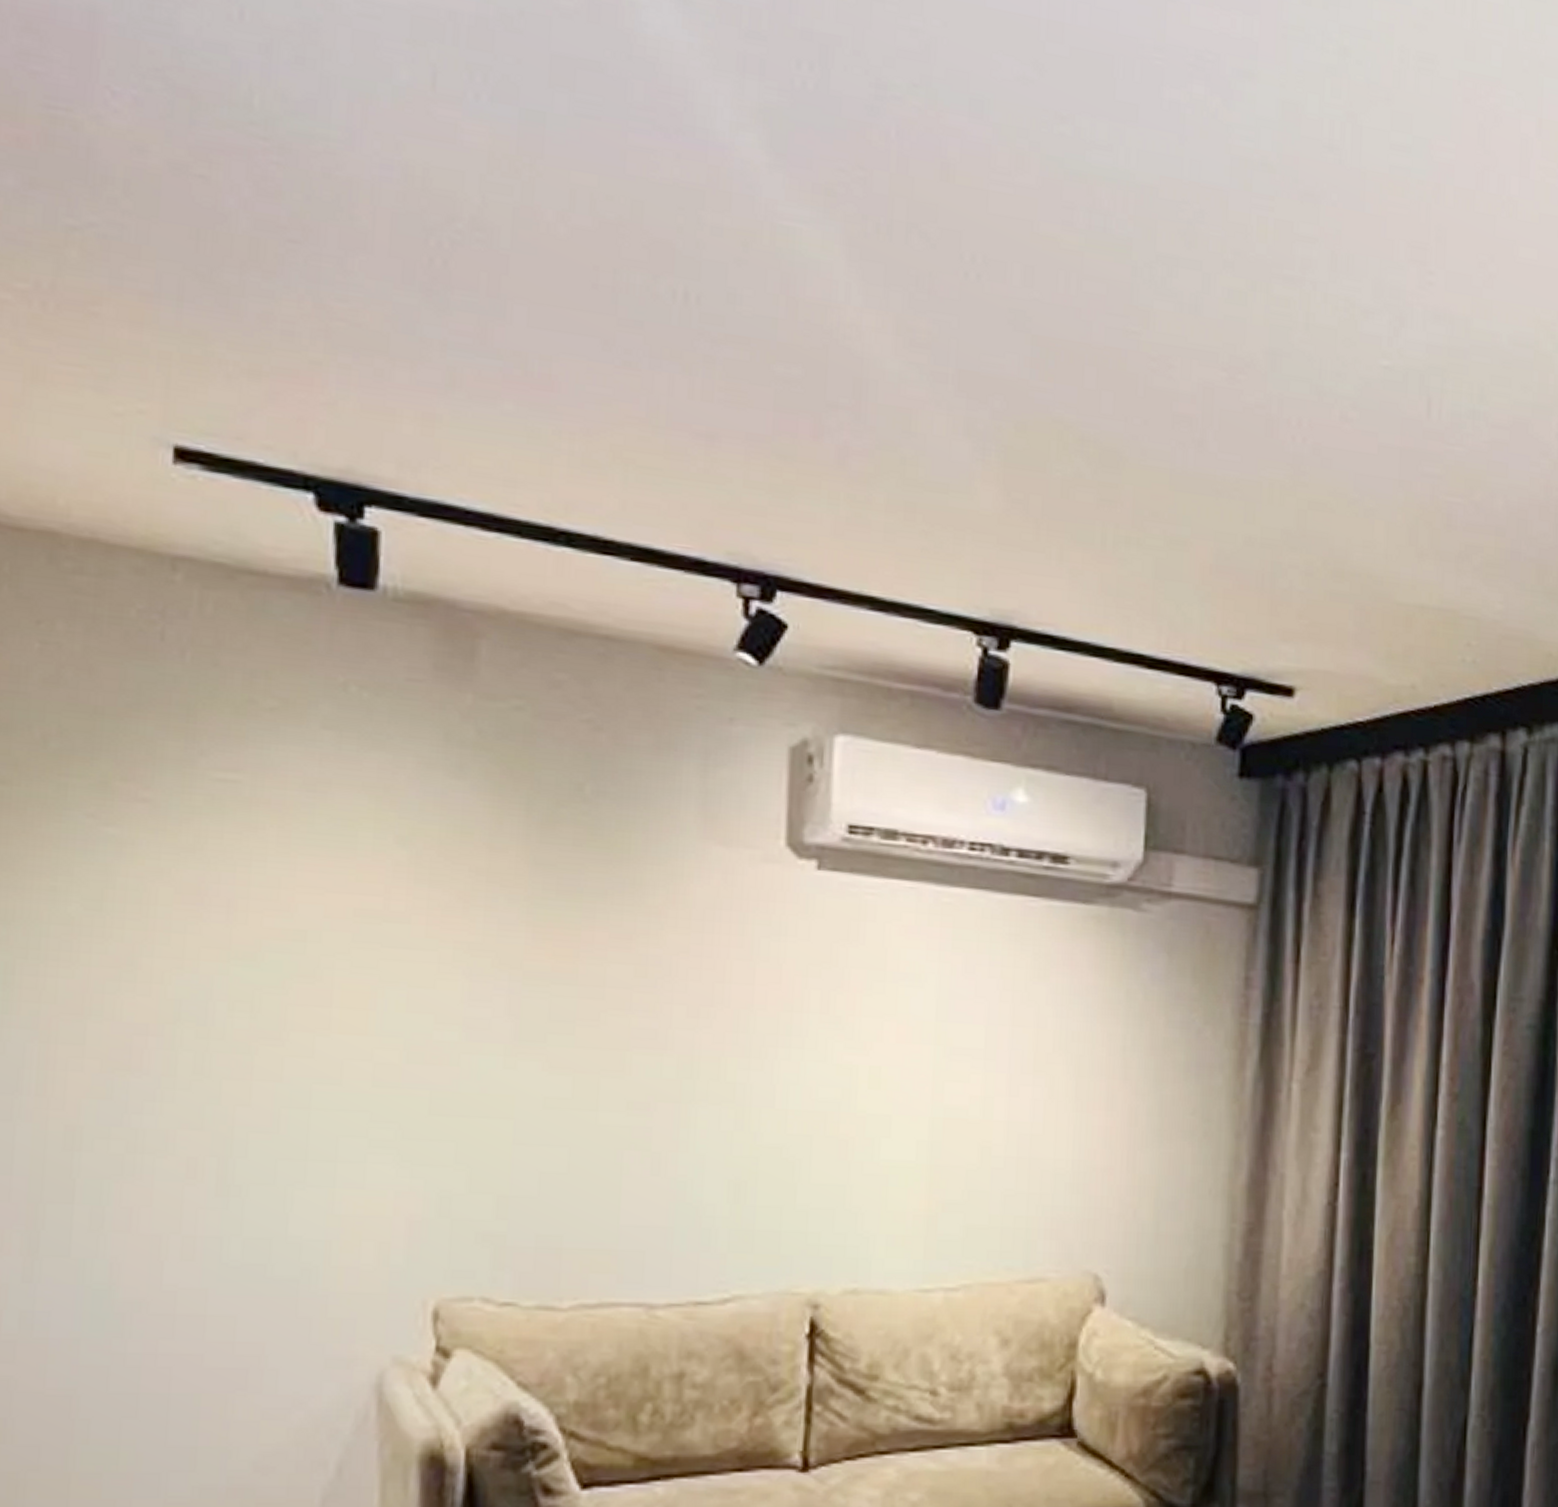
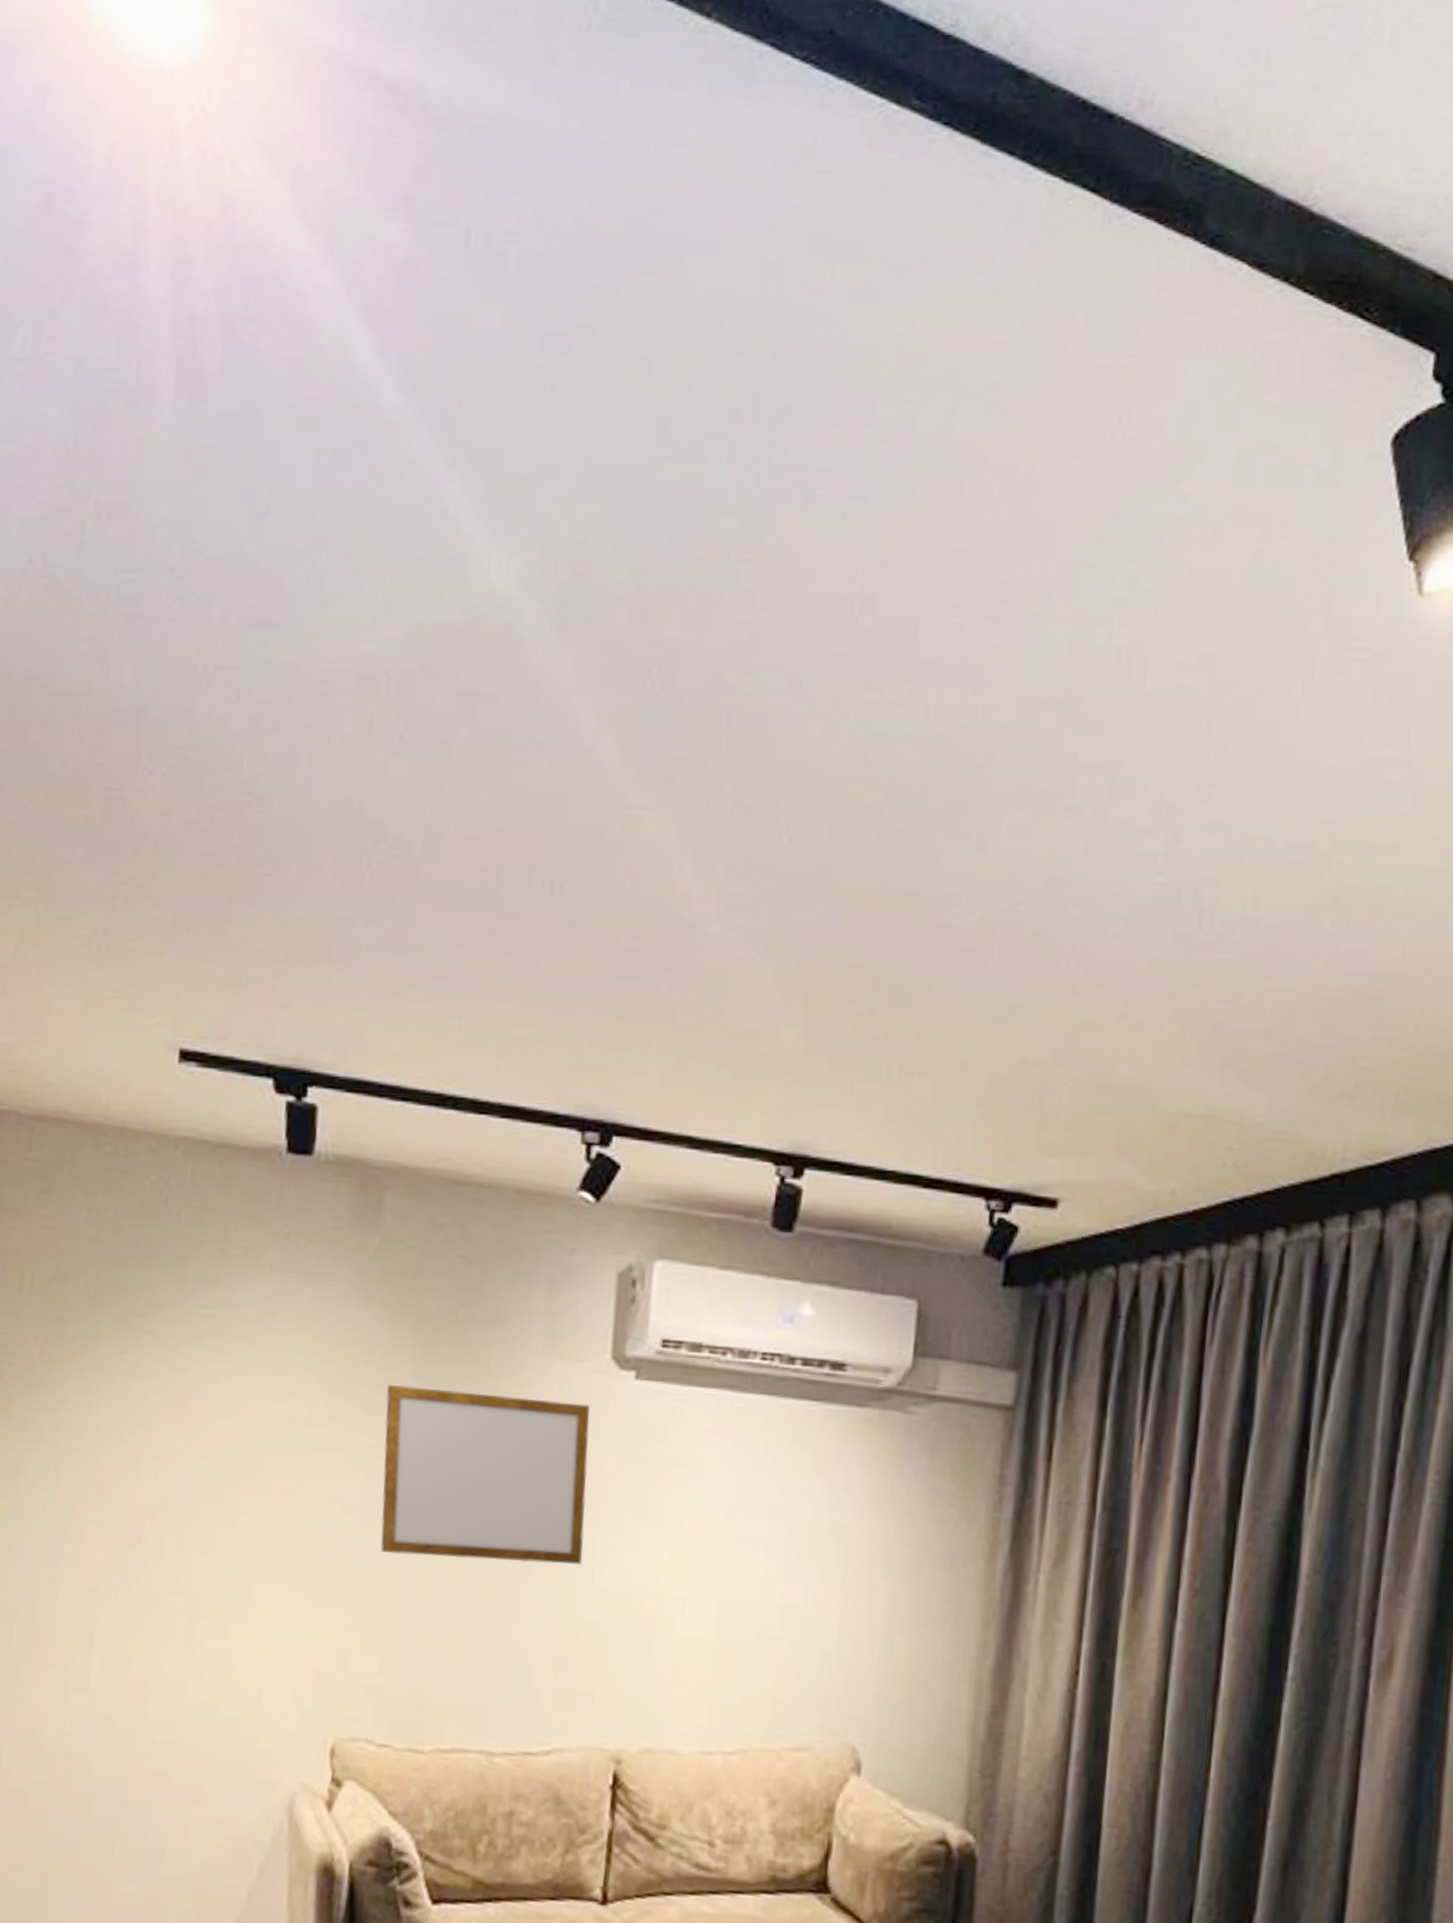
writing board: none [491,871,762,1082] -> present [380,1384,590,1565]

